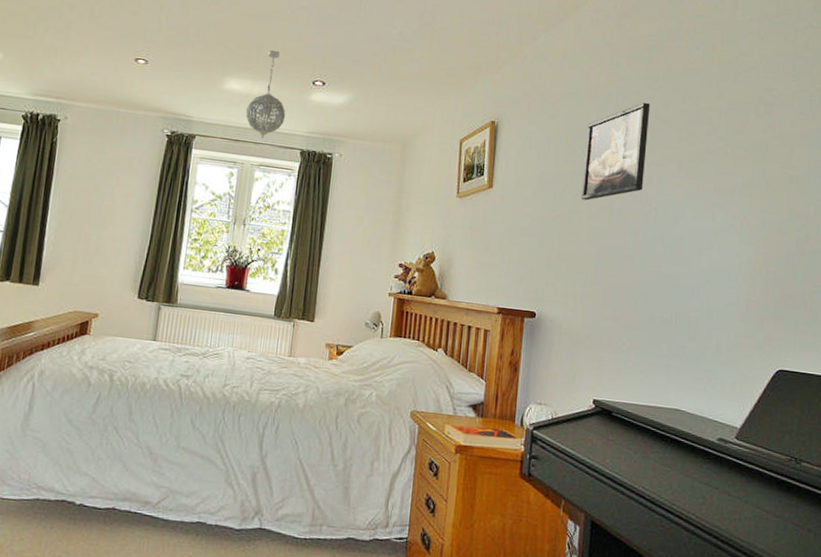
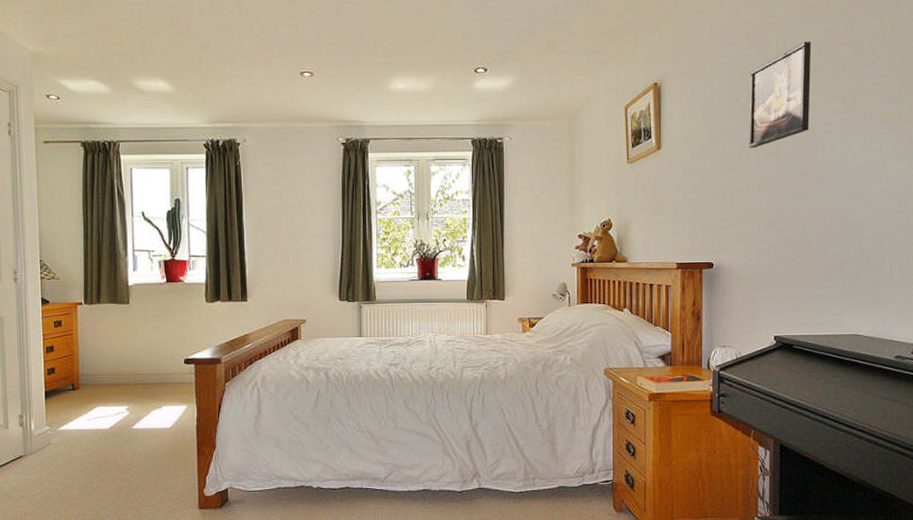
pendant light: present [246,49,286,138] -> none [414,43,453,133]

